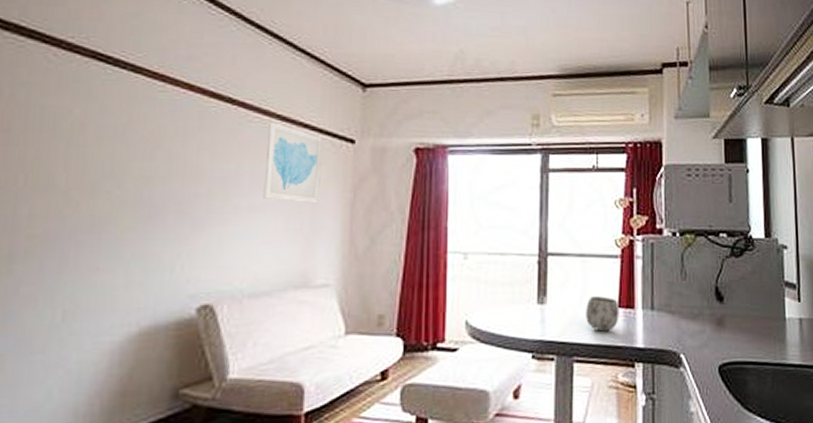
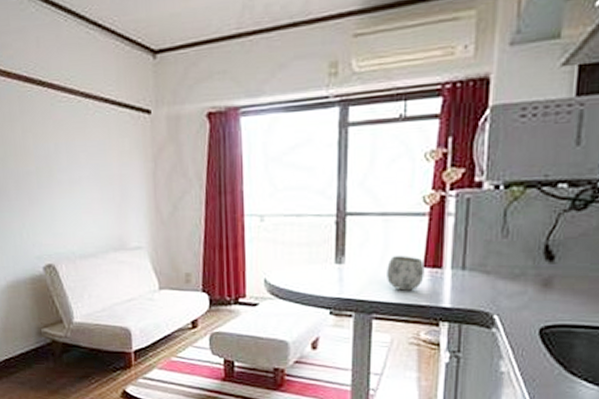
wall art: present [263,122,322,204] -> none [75,100,126,175]

